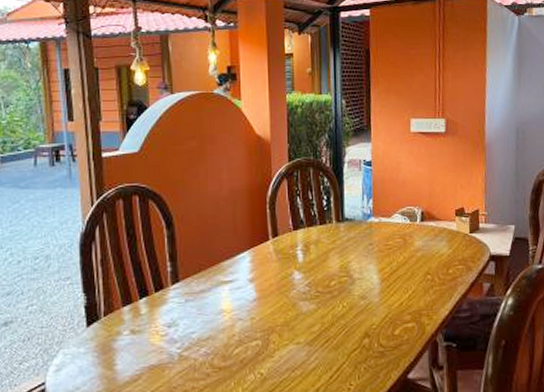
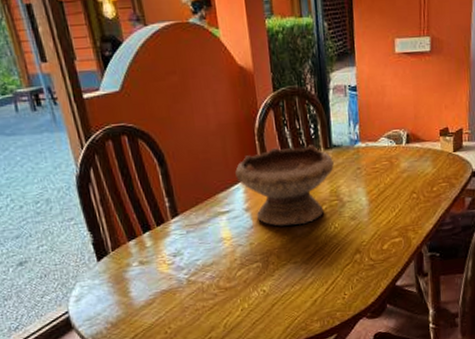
bowl: none [243,217,345,301] -> present [235,145,334,226]

